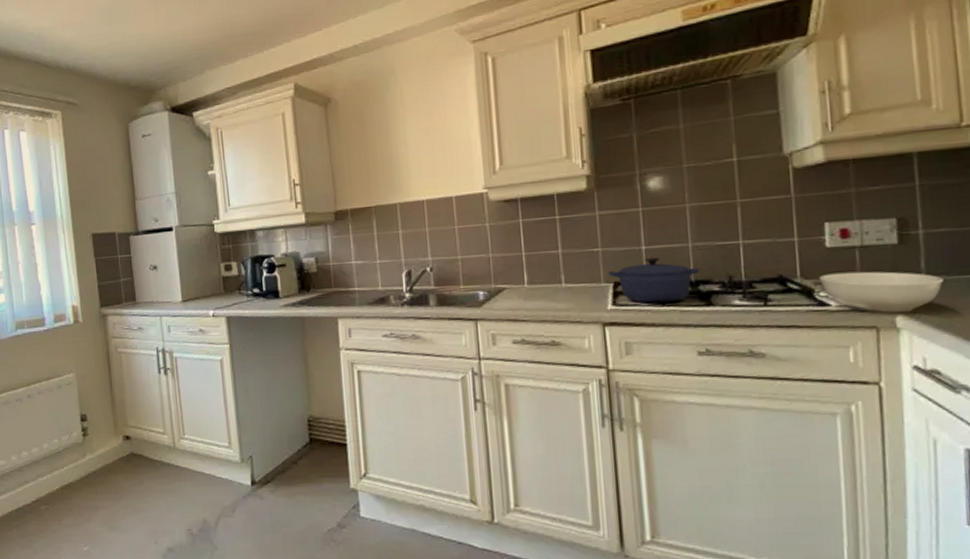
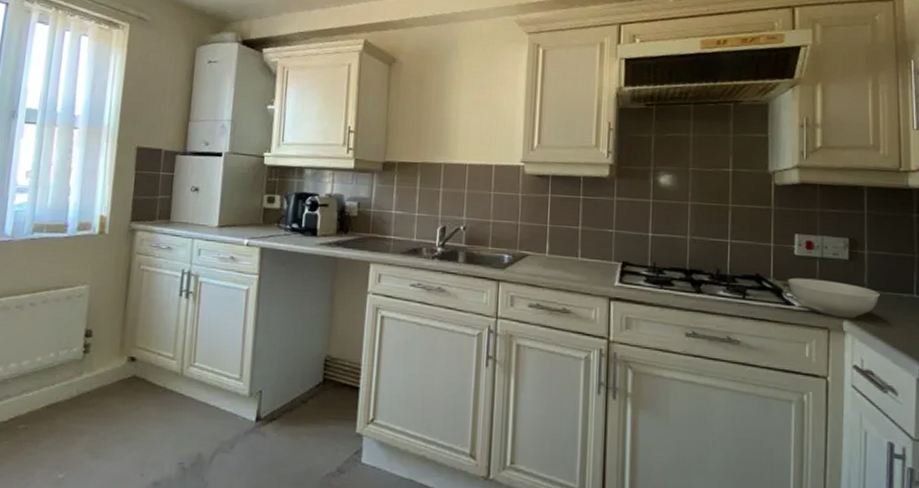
cooking pot: present [608,256,699,305] -> none [619,243,694,287]

